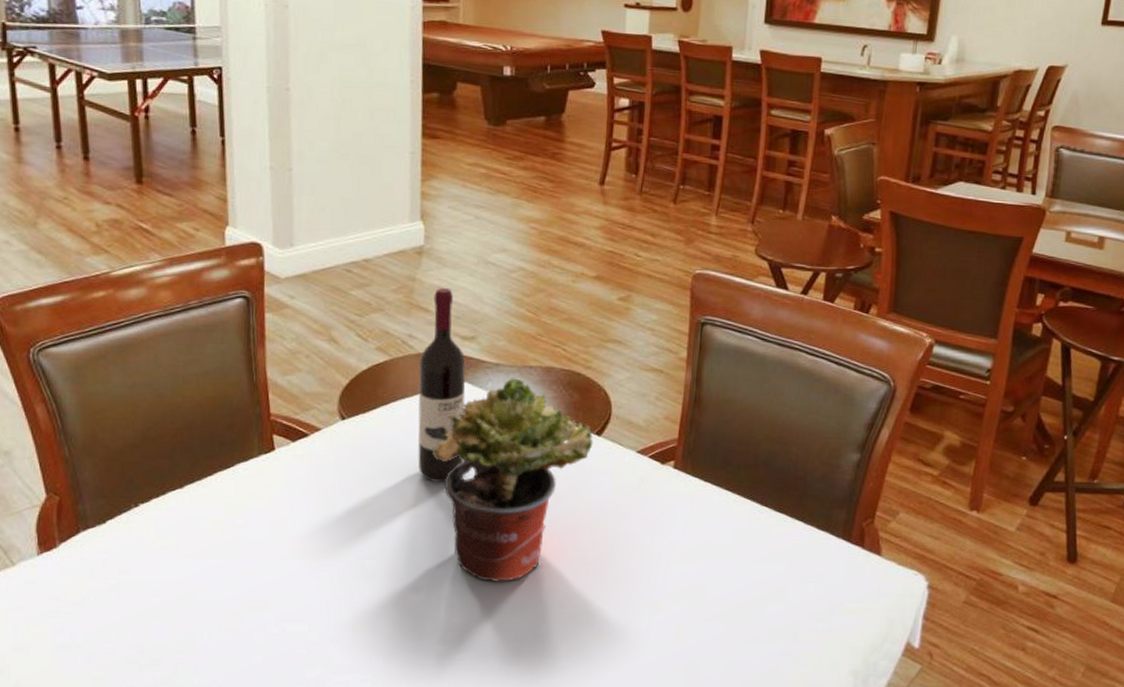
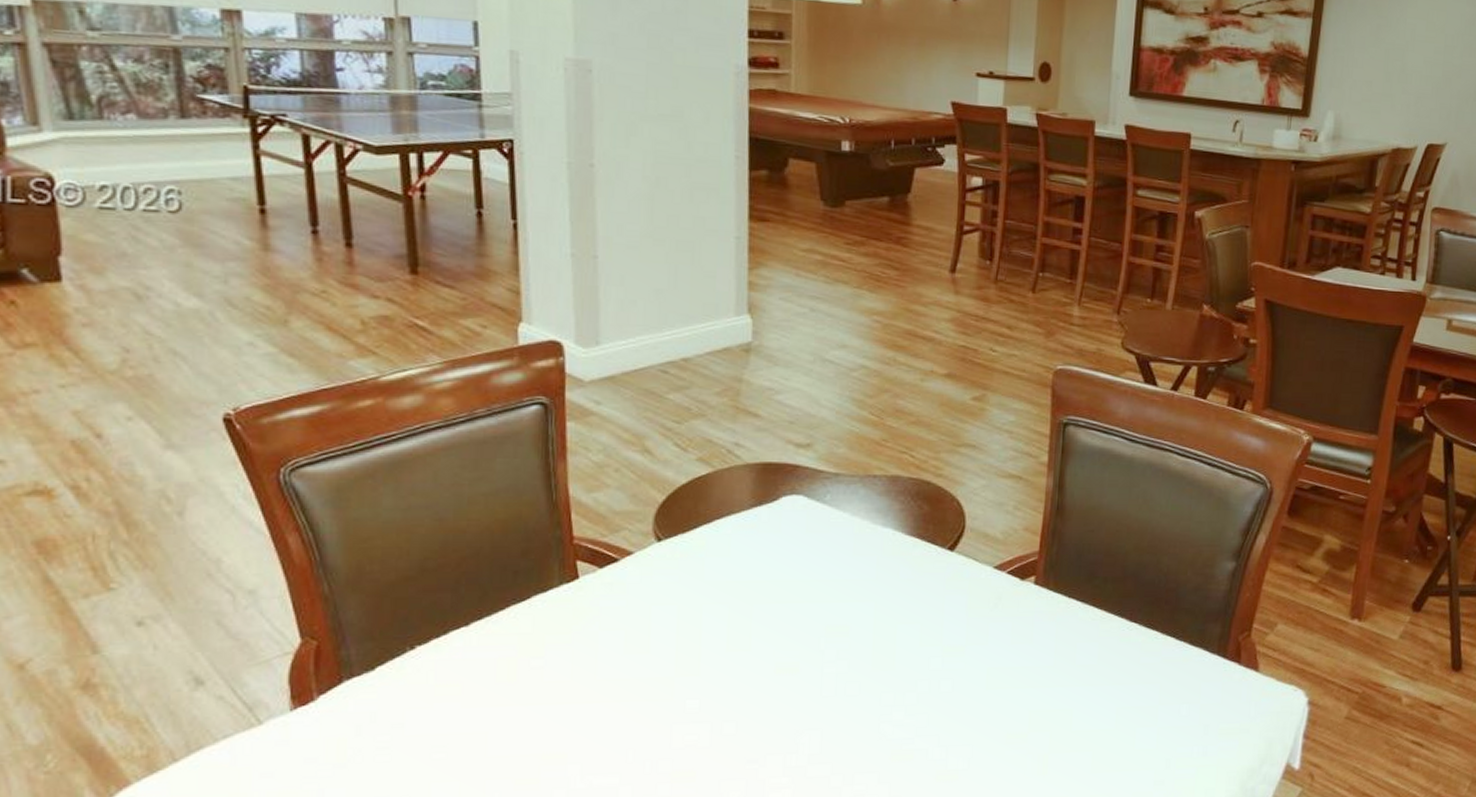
wine bottle: present [417,287,466,482] -> none [746,388,801,608]
potted plant: present [433,378,593,583] -> none [764,489,946,719]

